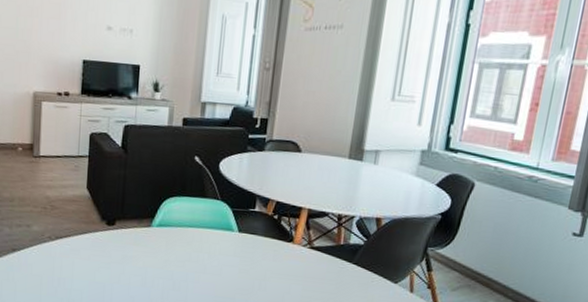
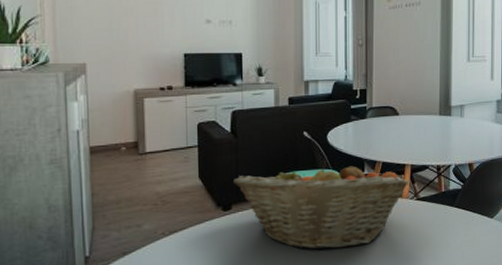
fruit basket: none [119,190,304,286] -> present [233,161,409,251]

